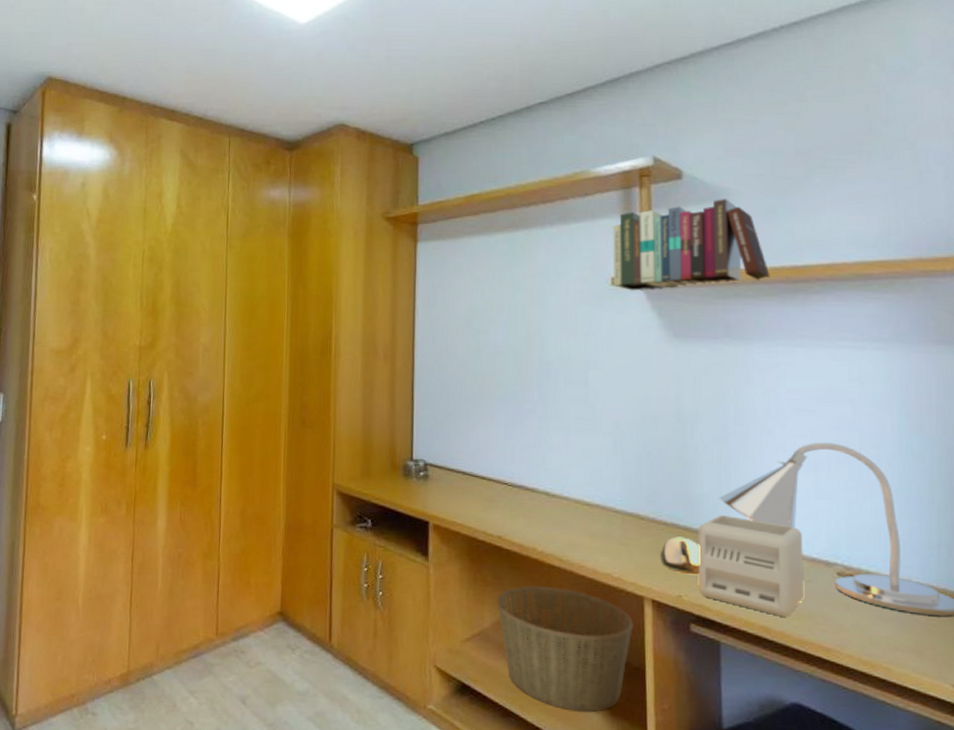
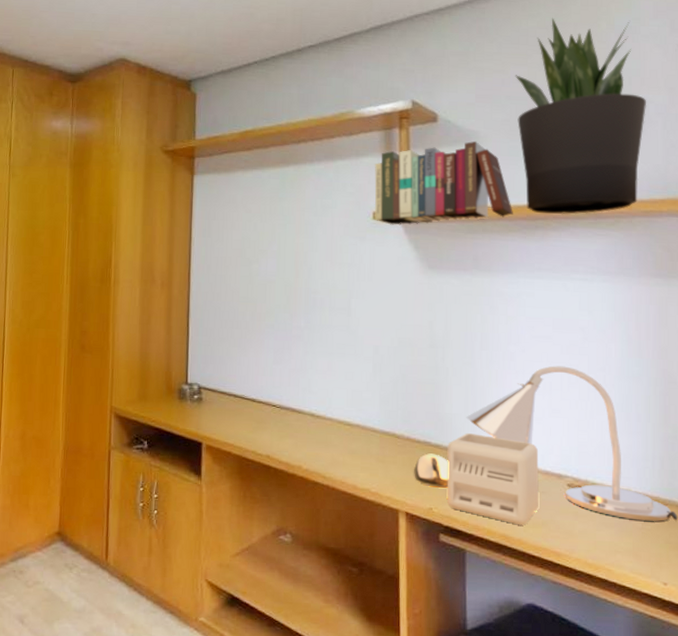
basket: present [497,585,633,712] -> none [265,501,389,619]
planter: none [770,62,926,277] -> present [515,18,647,215]

